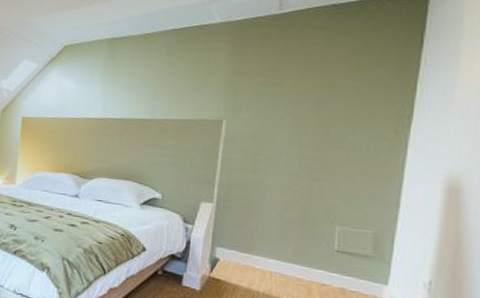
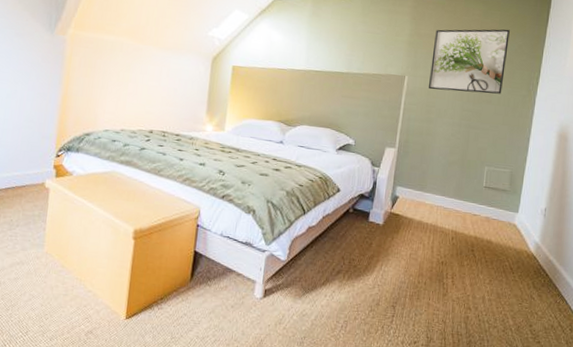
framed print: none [254,58,365,138] -> present [429,29,510,94]

